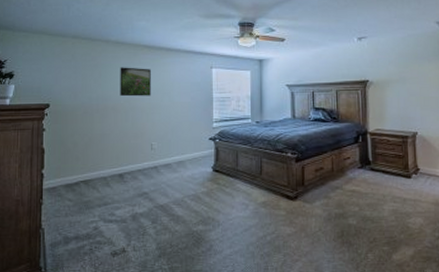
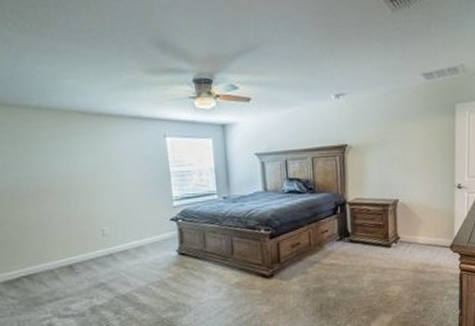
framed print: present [120,67,151,97] -> none [49,139,94,176]

